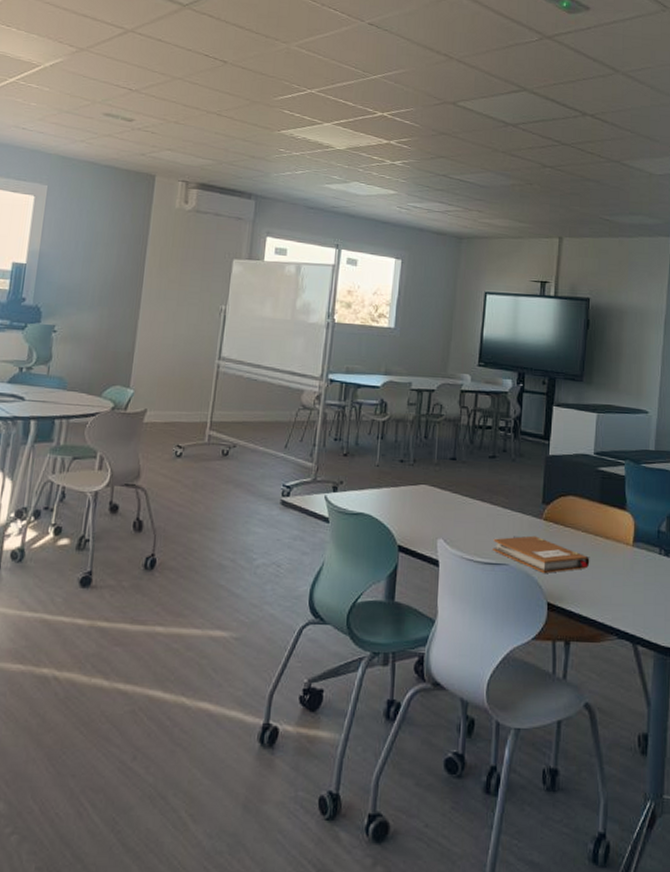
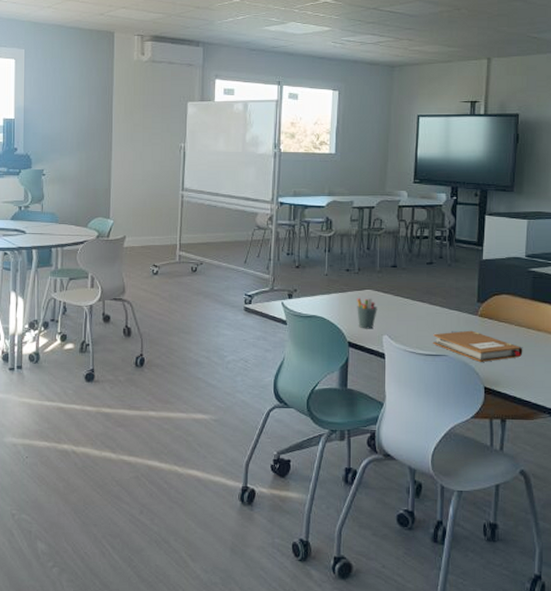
pen holder: none [410,494,433,531] -> present [357,298,377,329]

